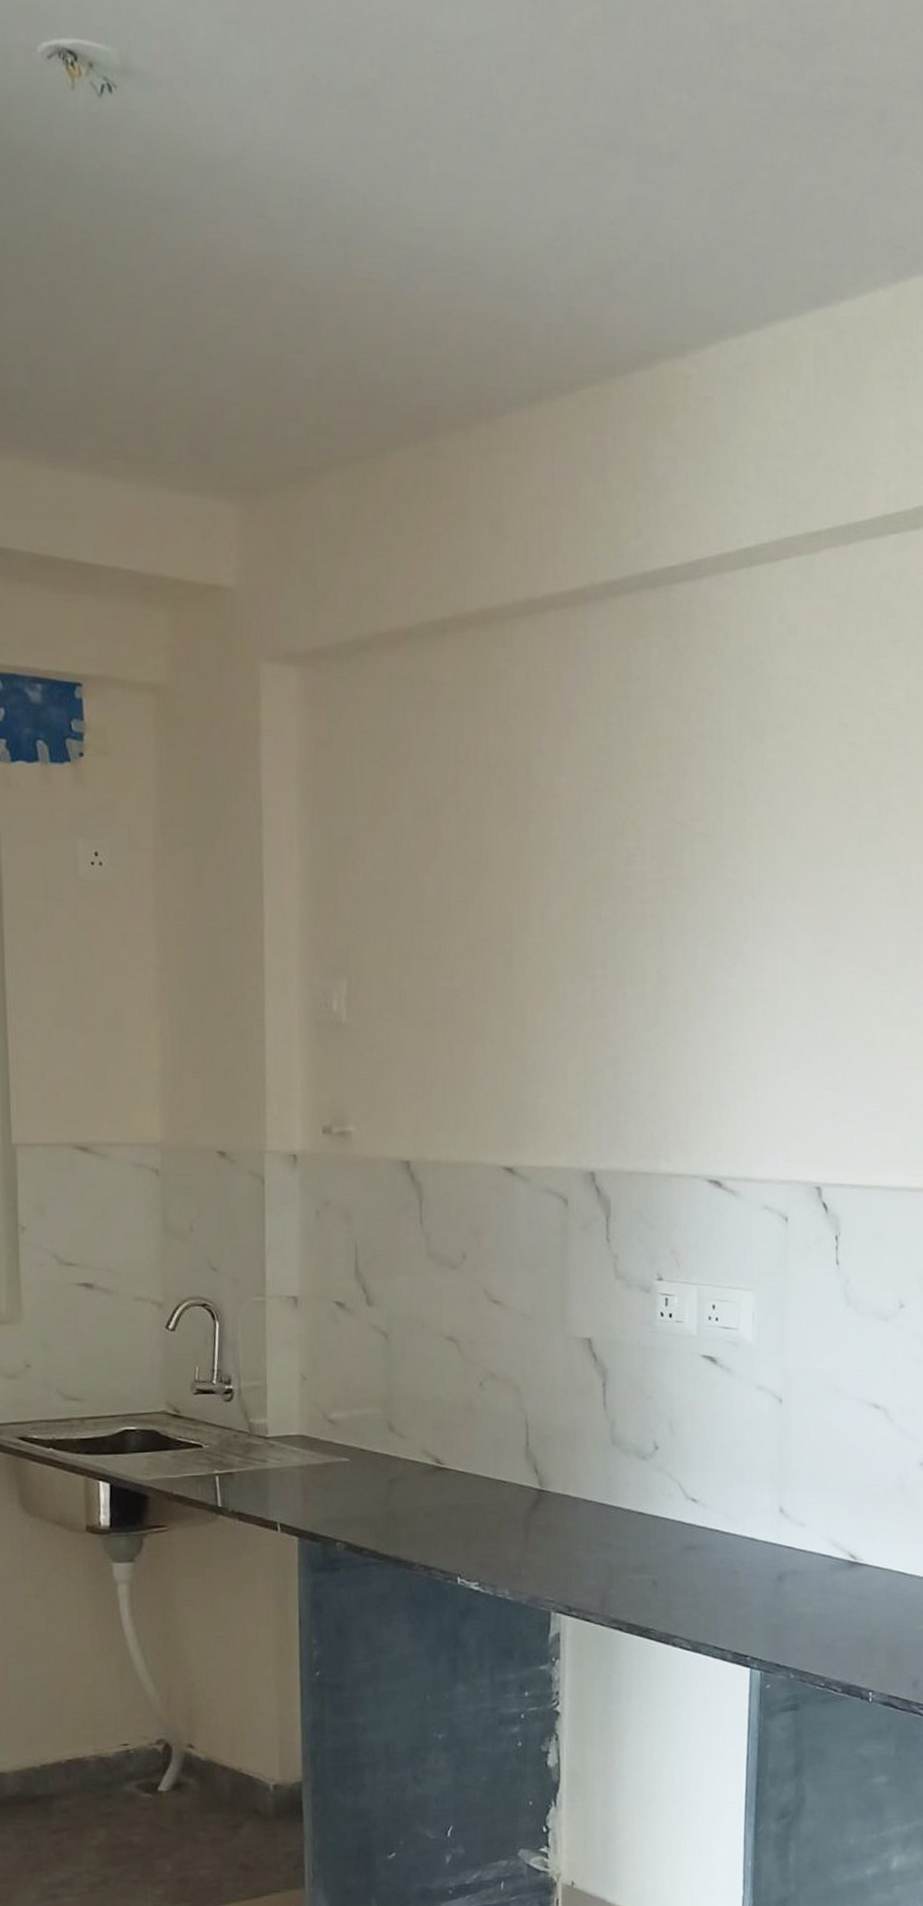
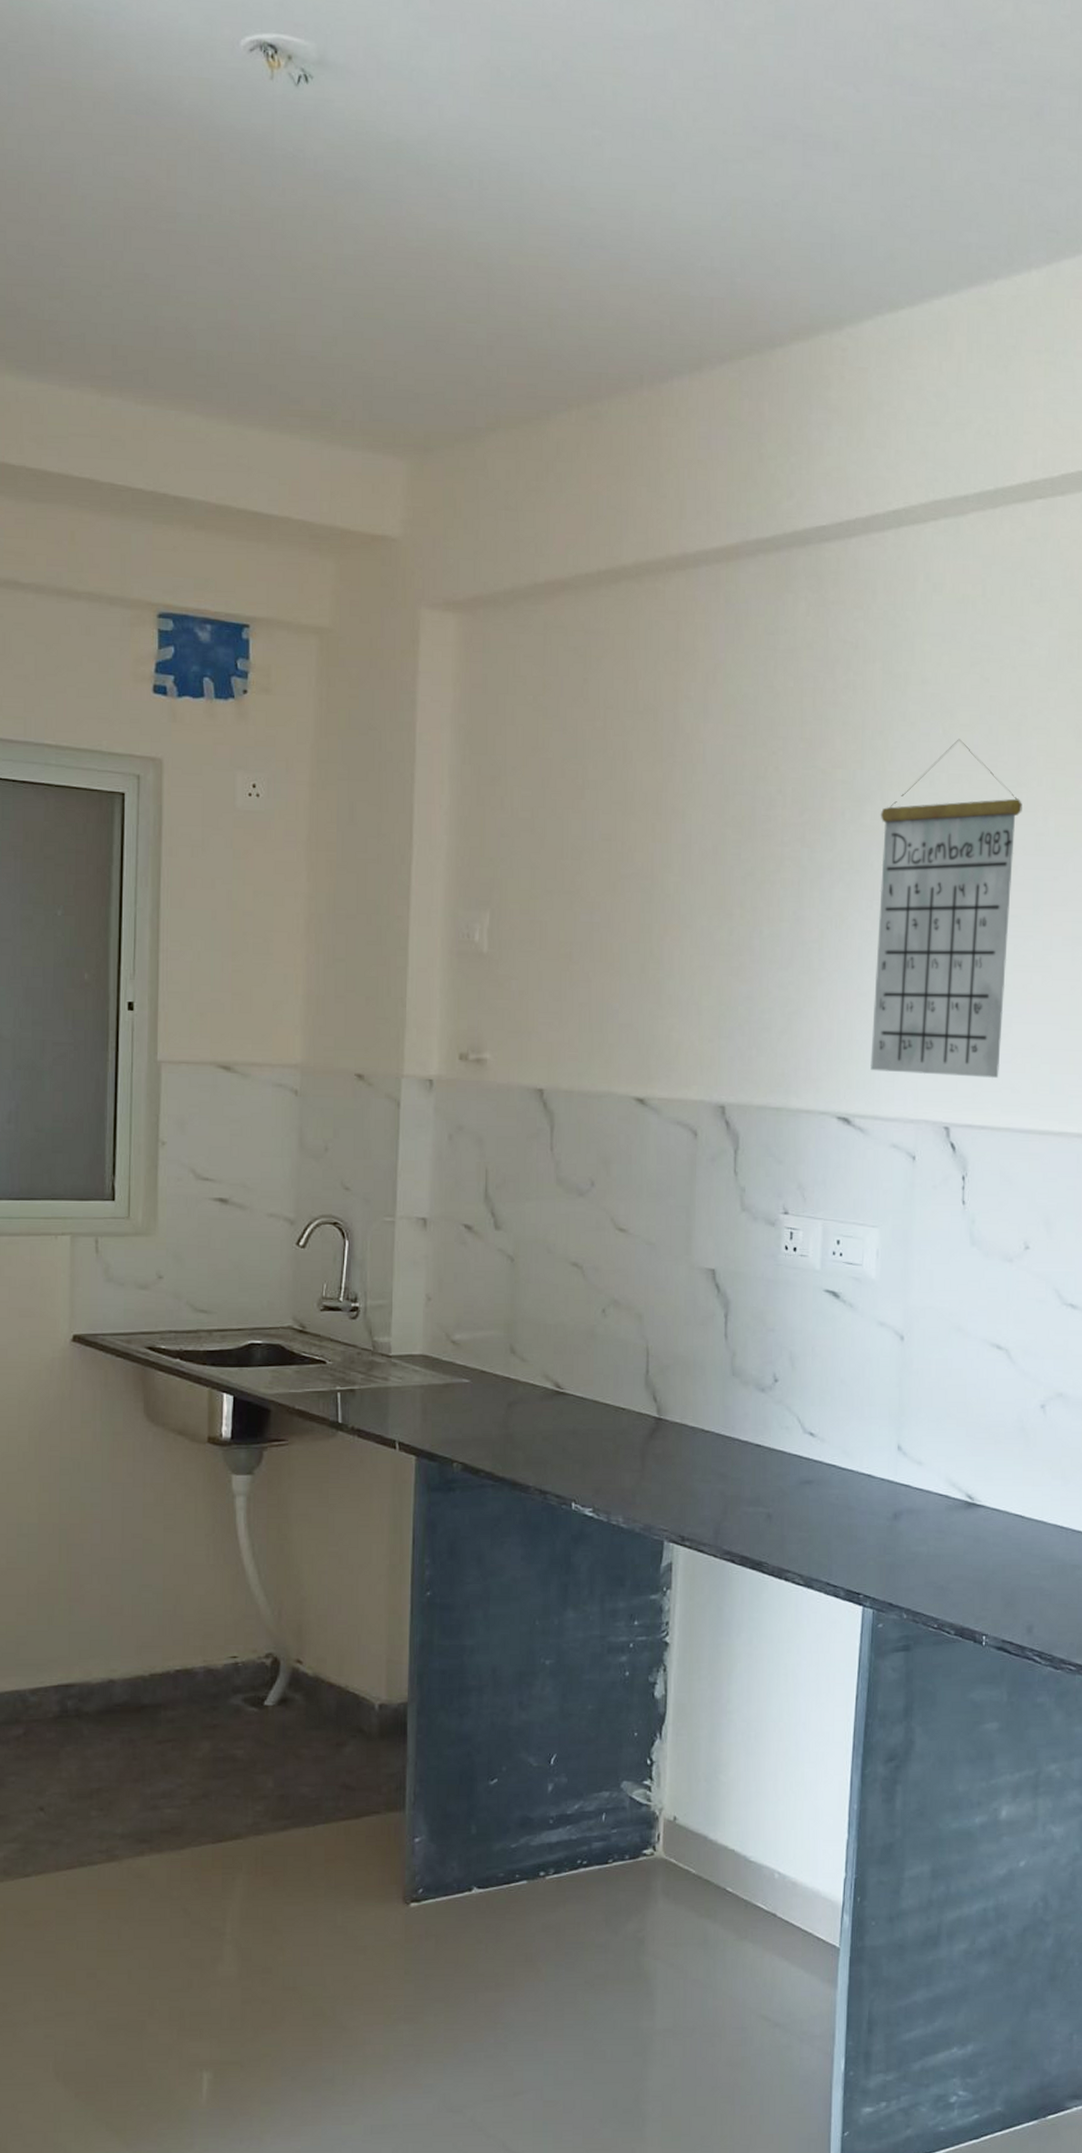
calendar: none [740,787,885,1137] -> present [870,739,1022,1079]

